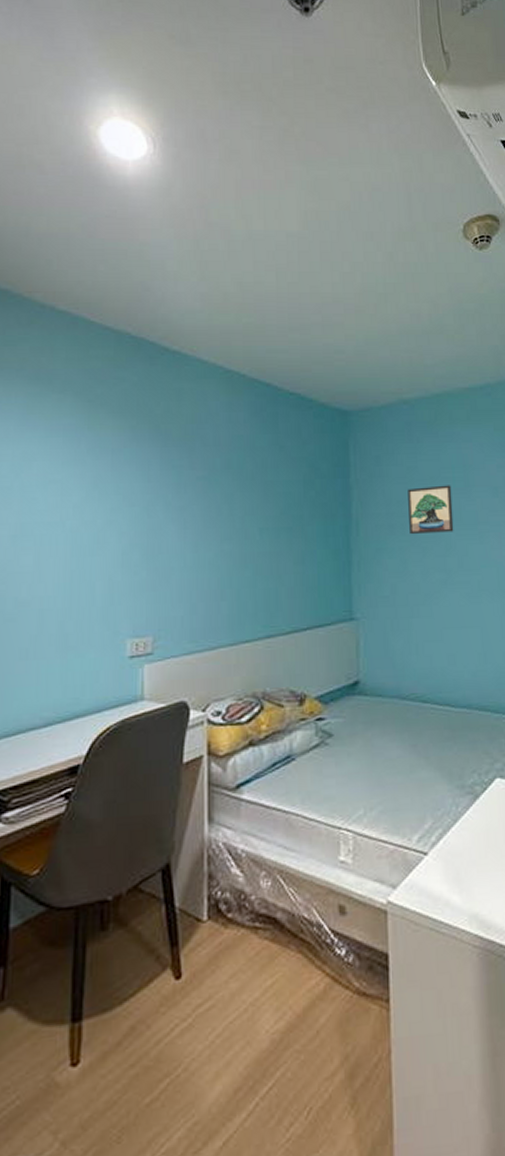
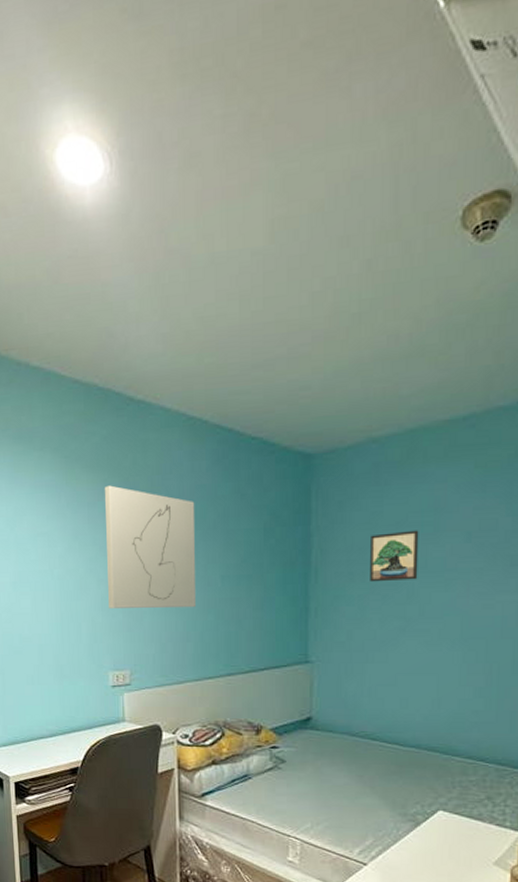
wall art: none [131,432,232,565] -> present [105,485,196,609]

